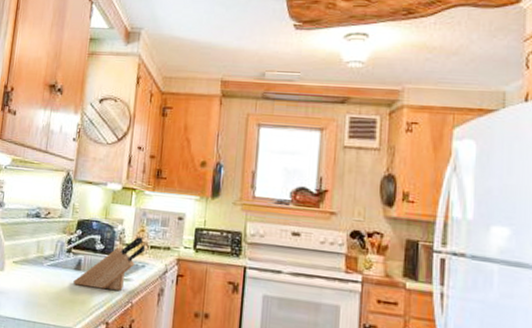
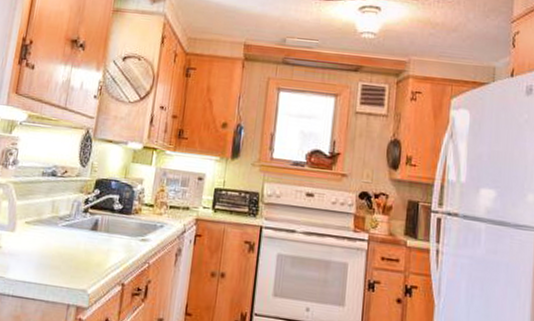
knife block: present [73,237,146,291] -> none [89,196,165,251]

